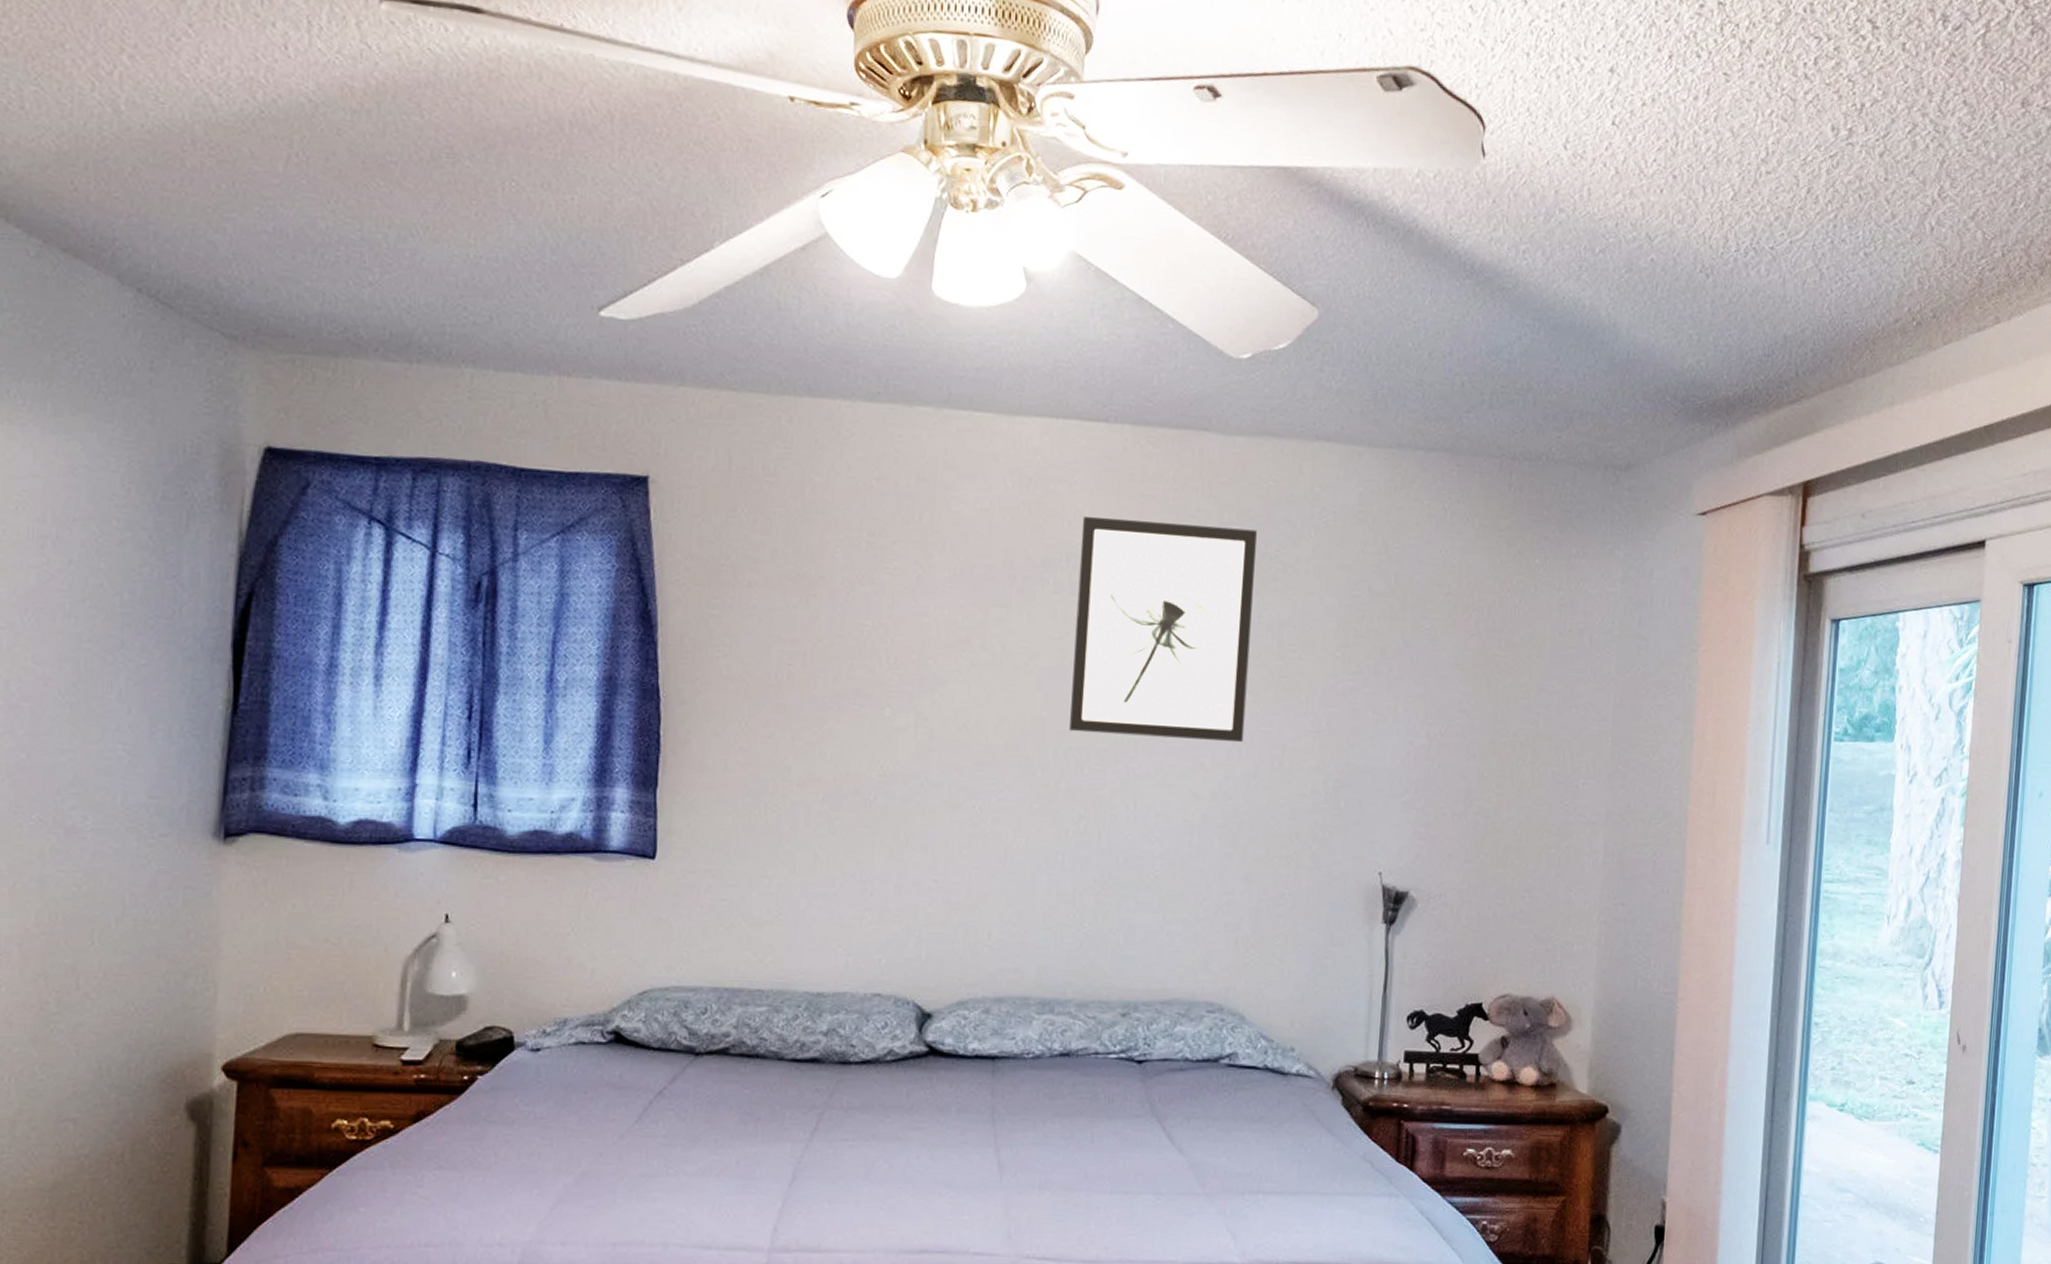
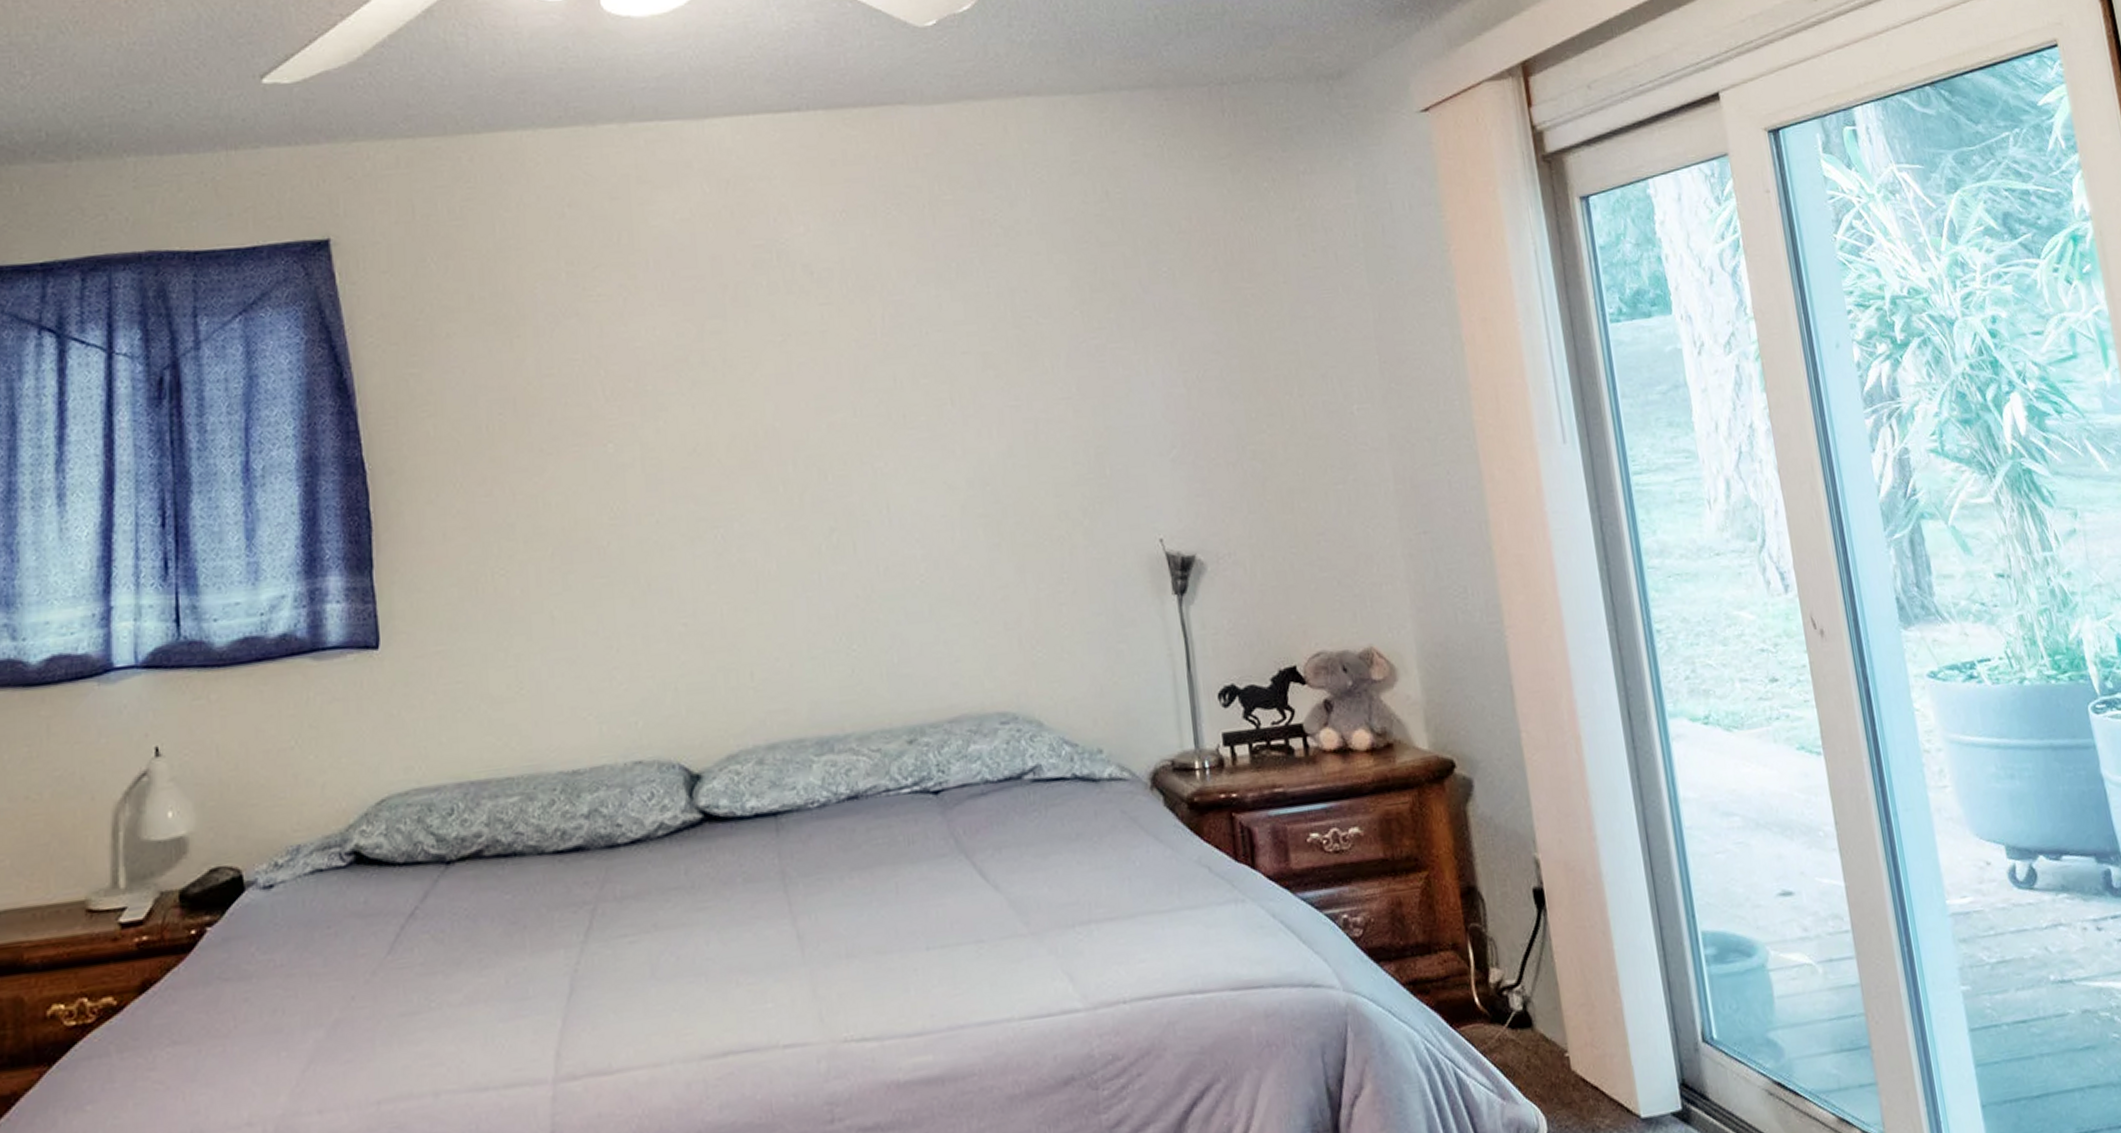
wall art: present [1070,515,1257,742] -> none [788,197,992,439]

